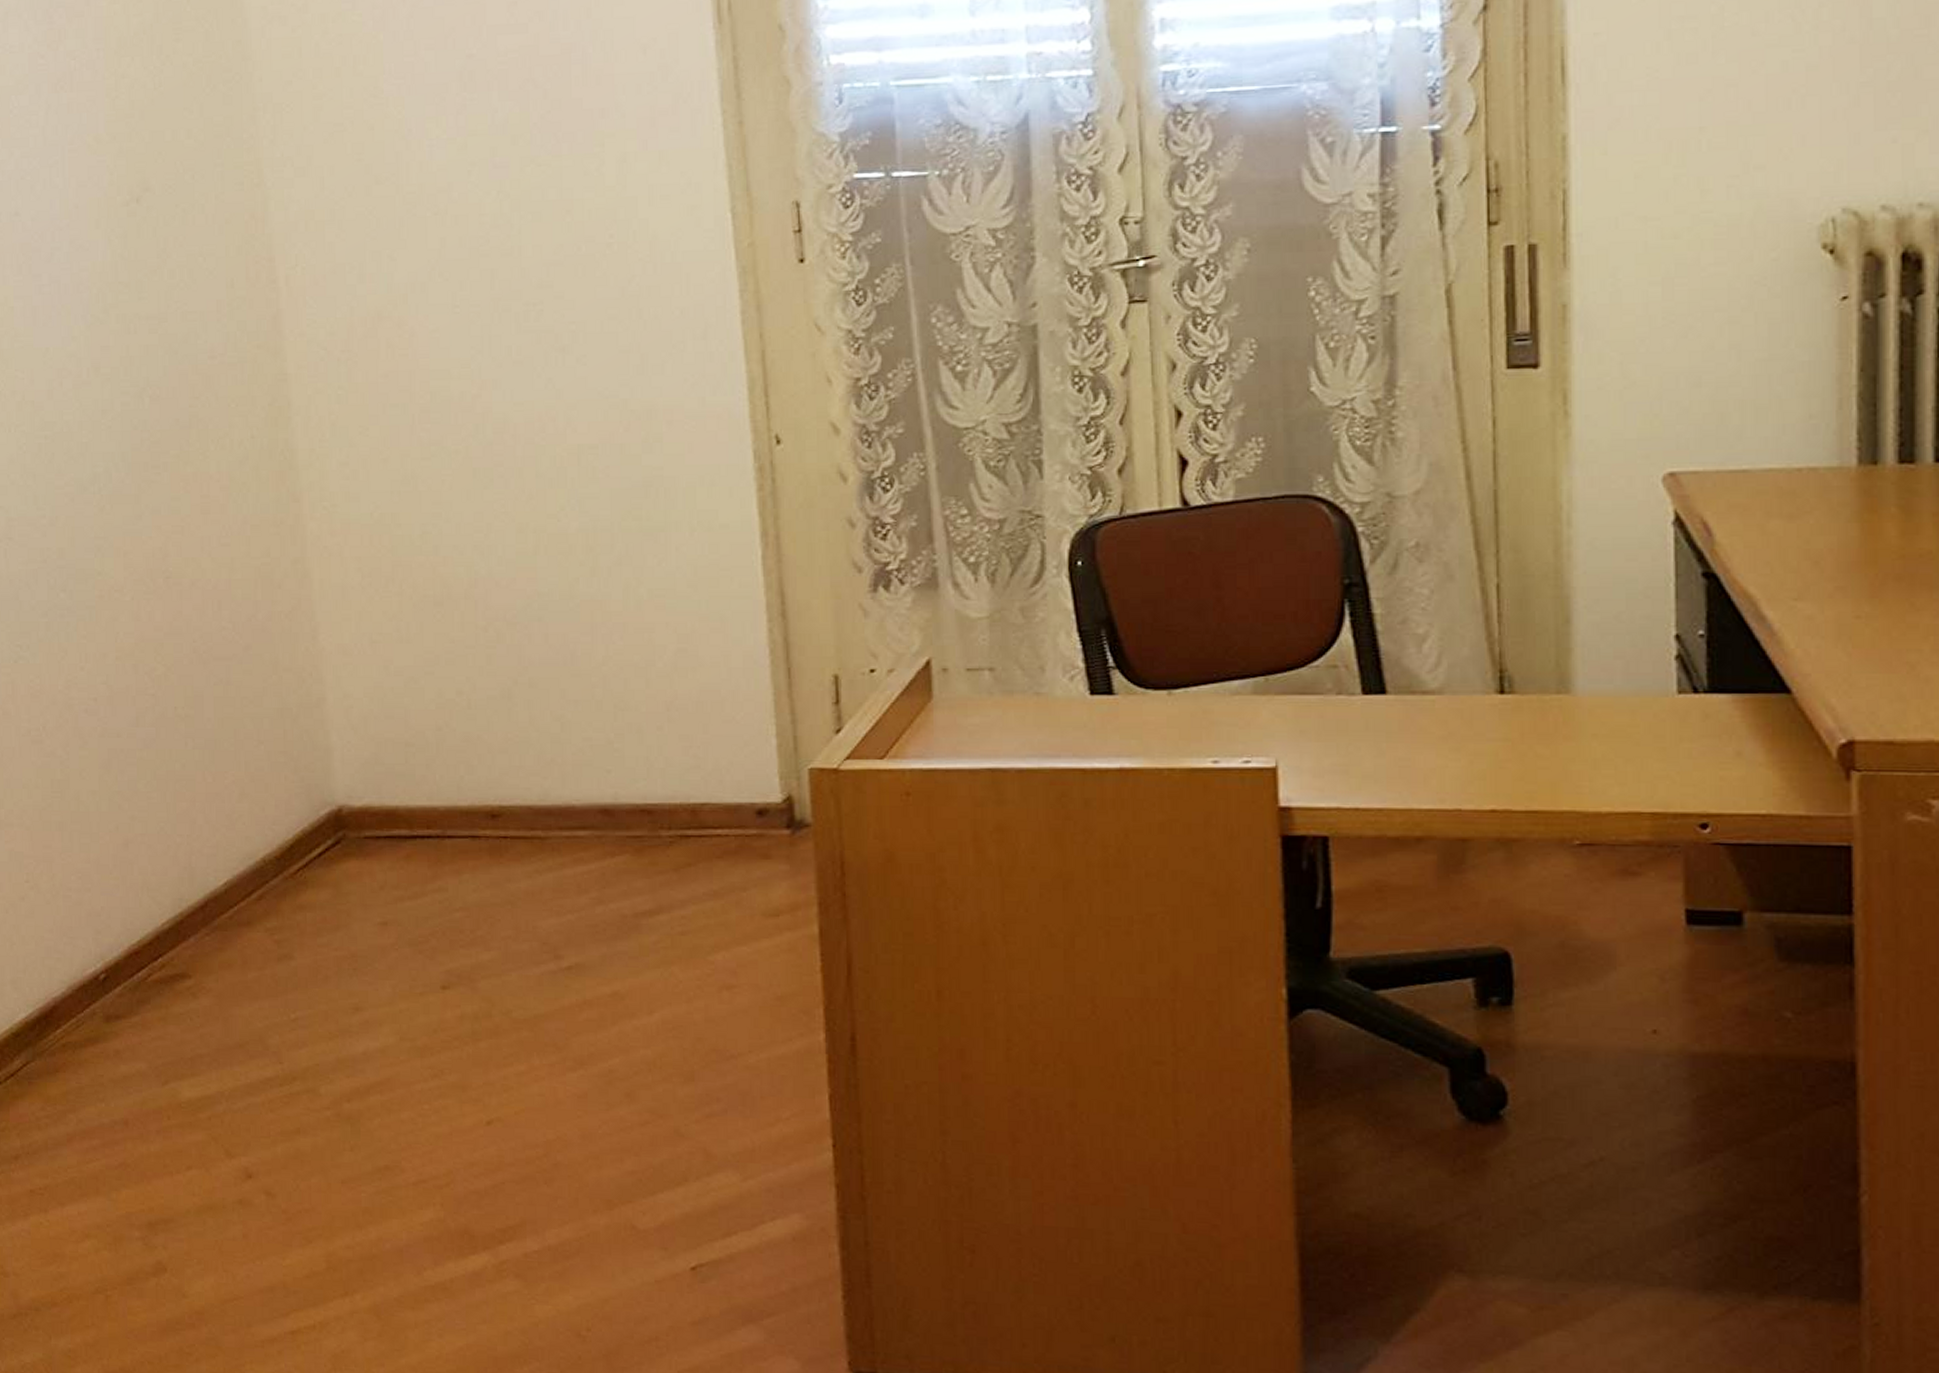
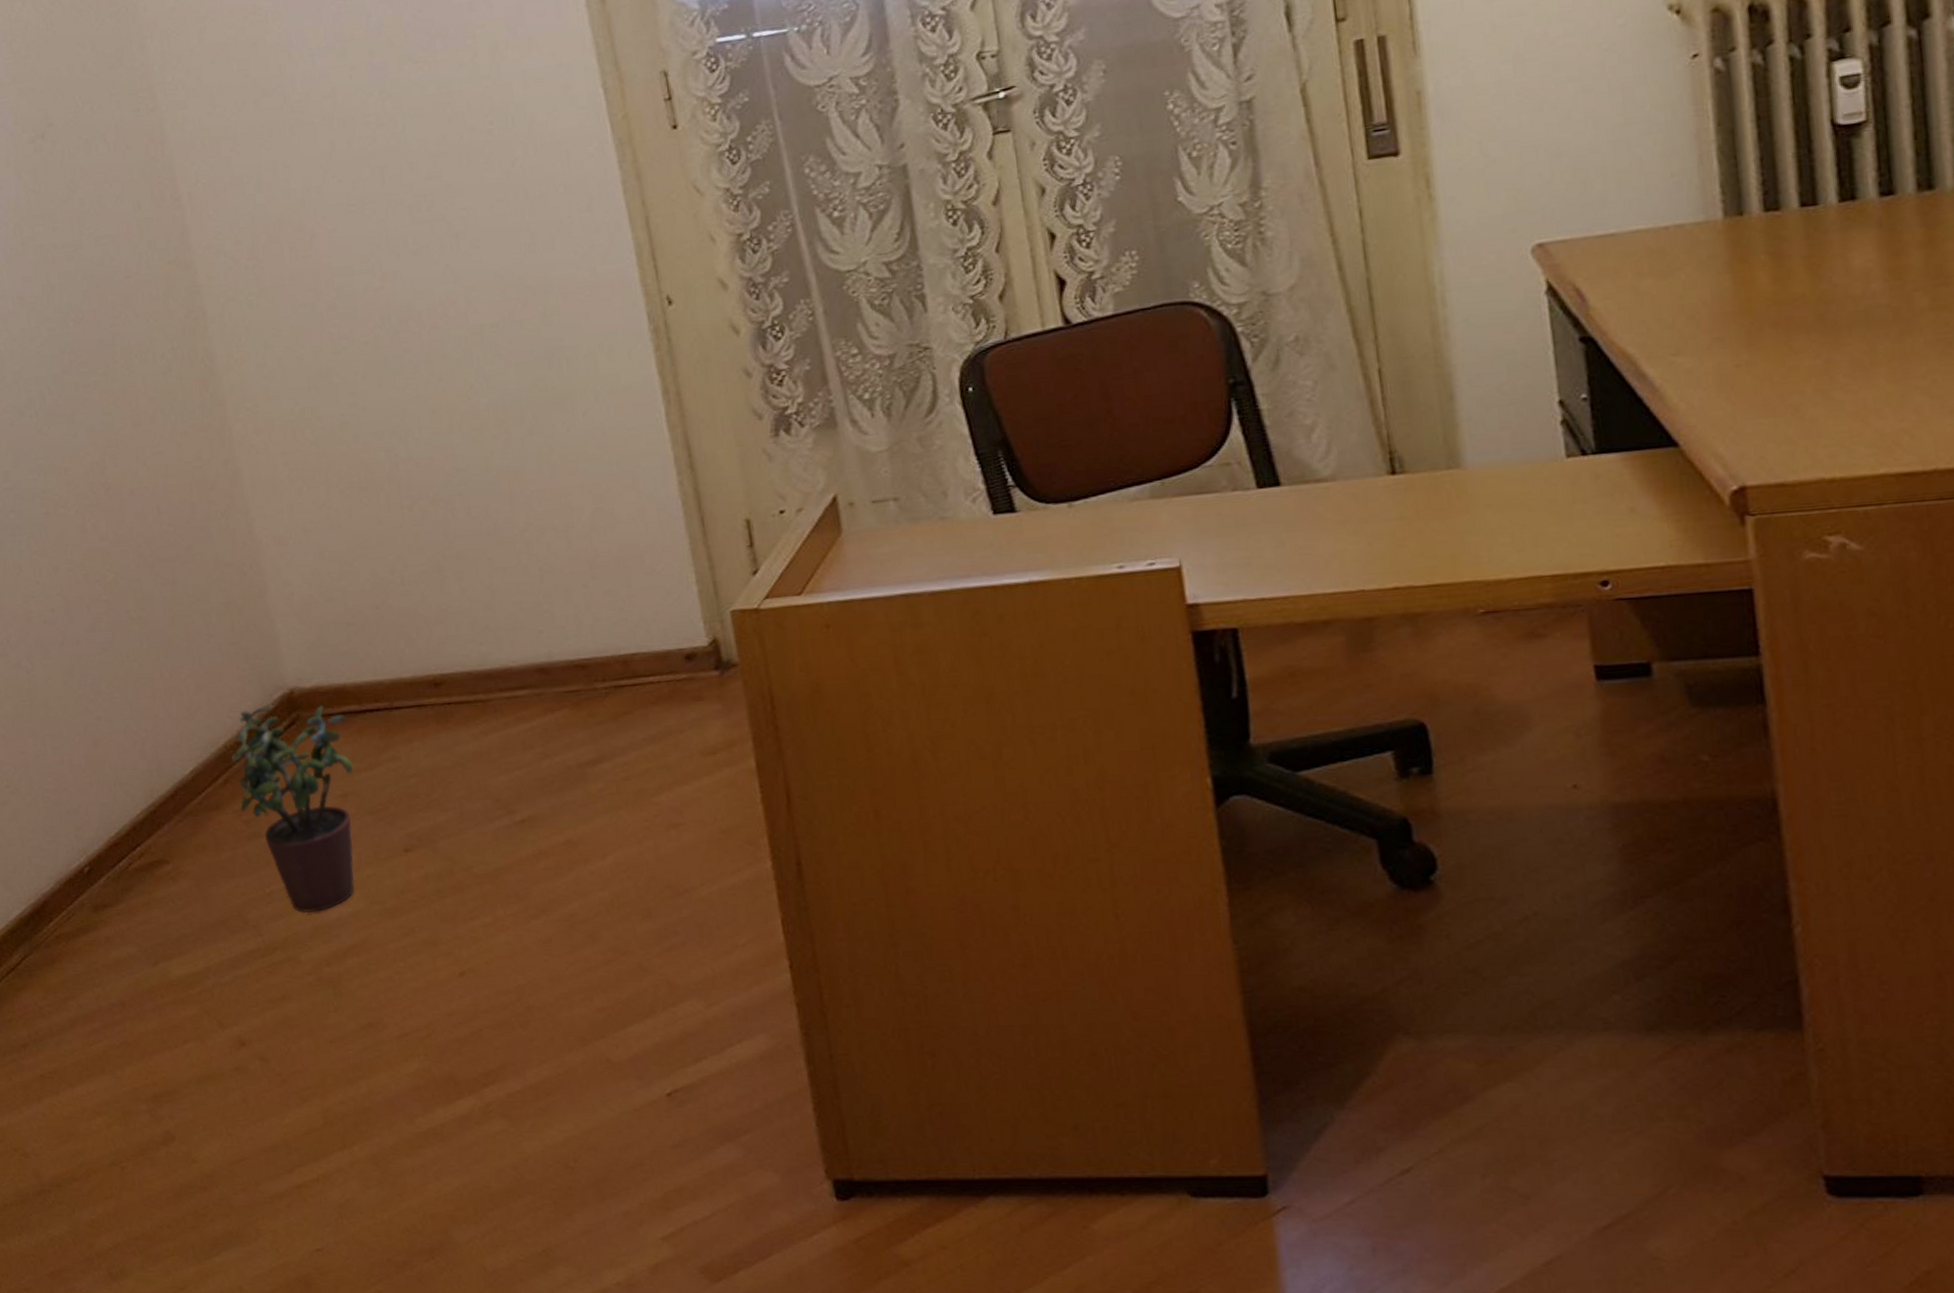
potted plant: none [270,820,397,1044] -> present [232,704,354,914]

